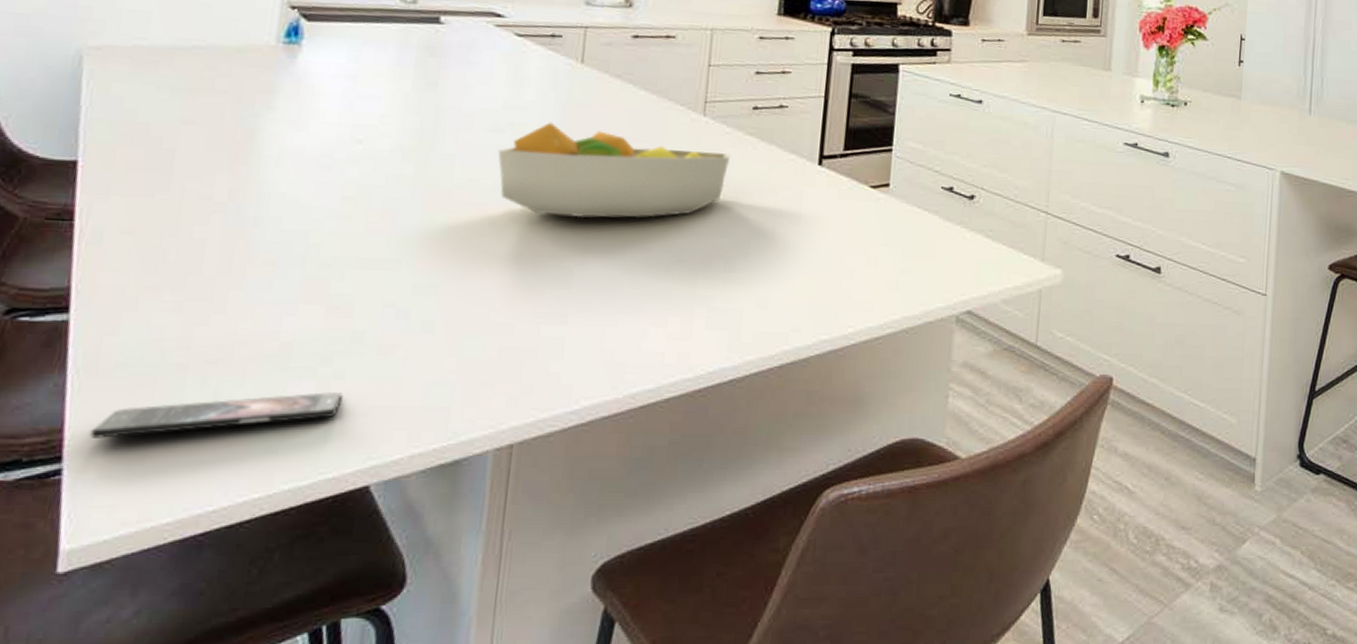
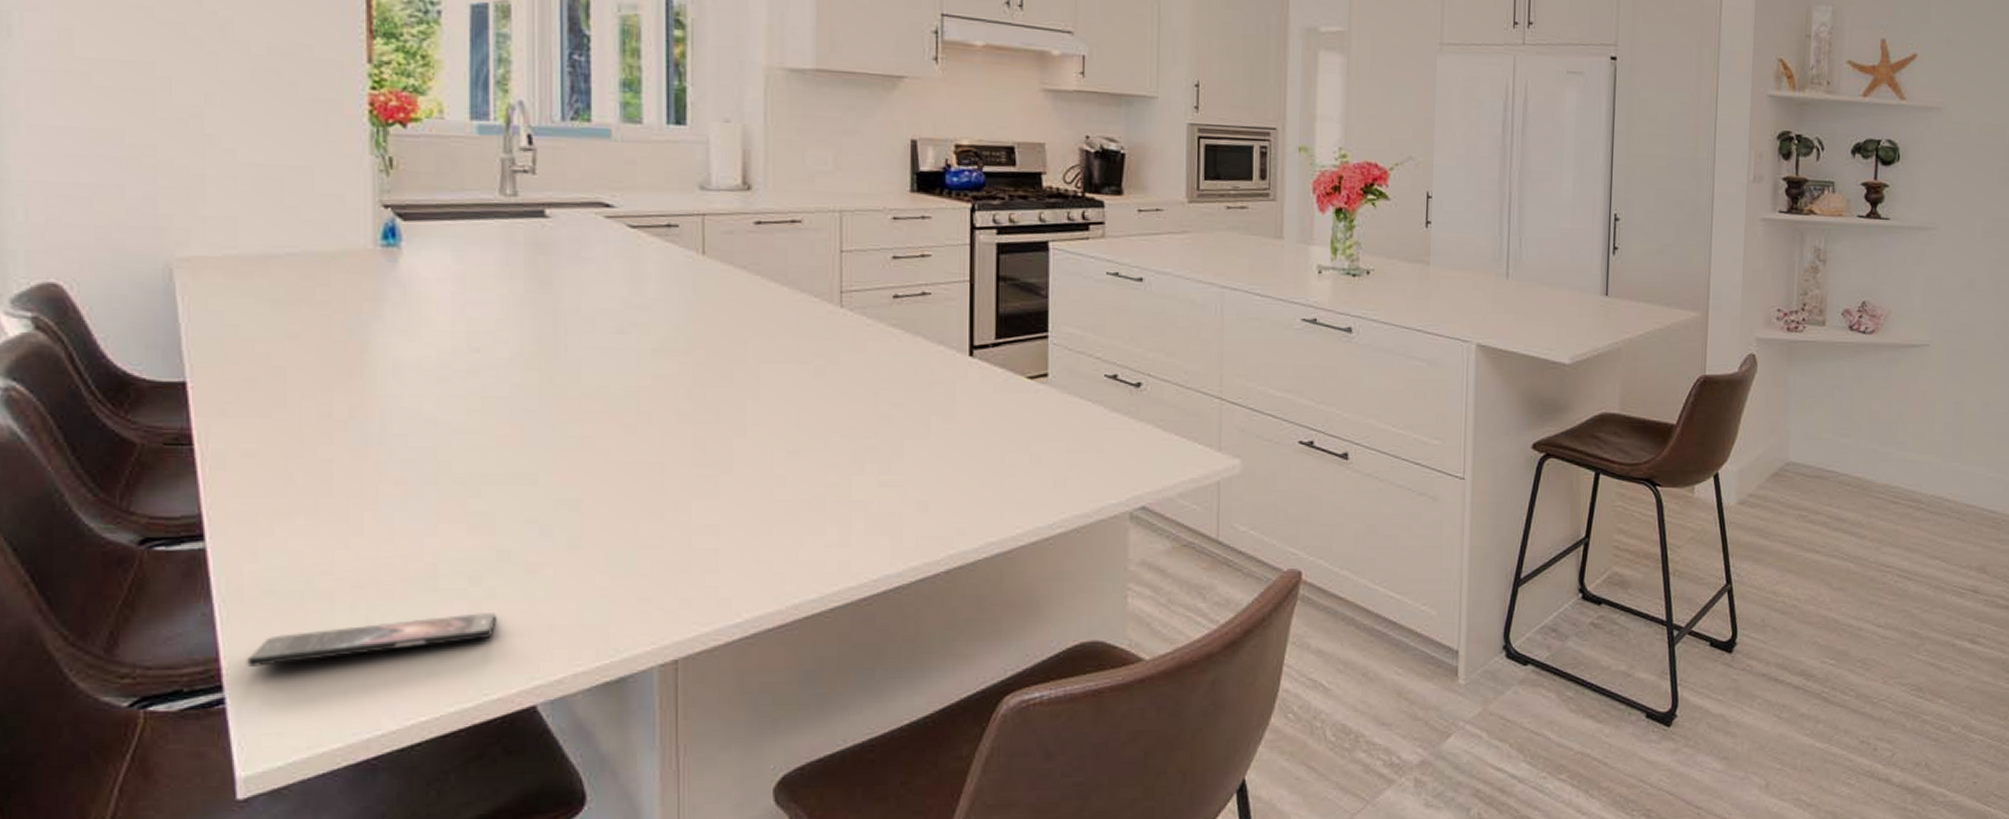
fruit bowl: present [498,122,731,218] -> none [625,320,874,423]

